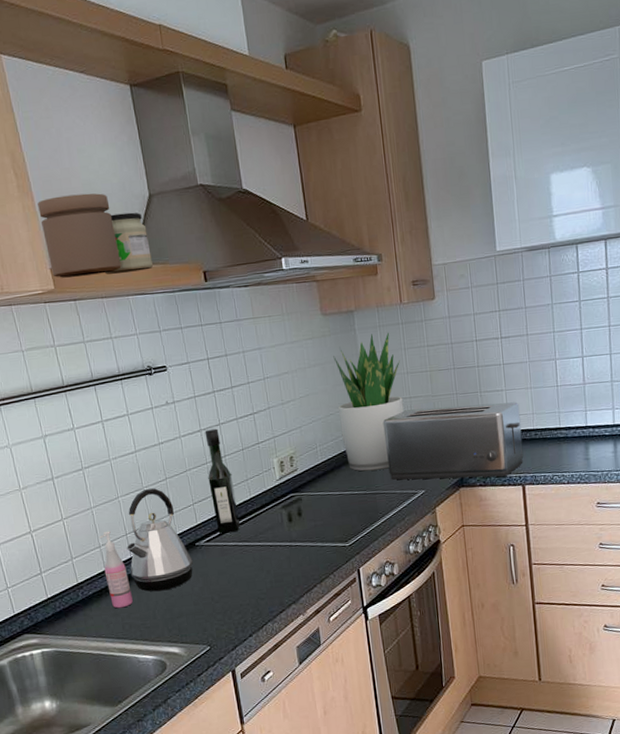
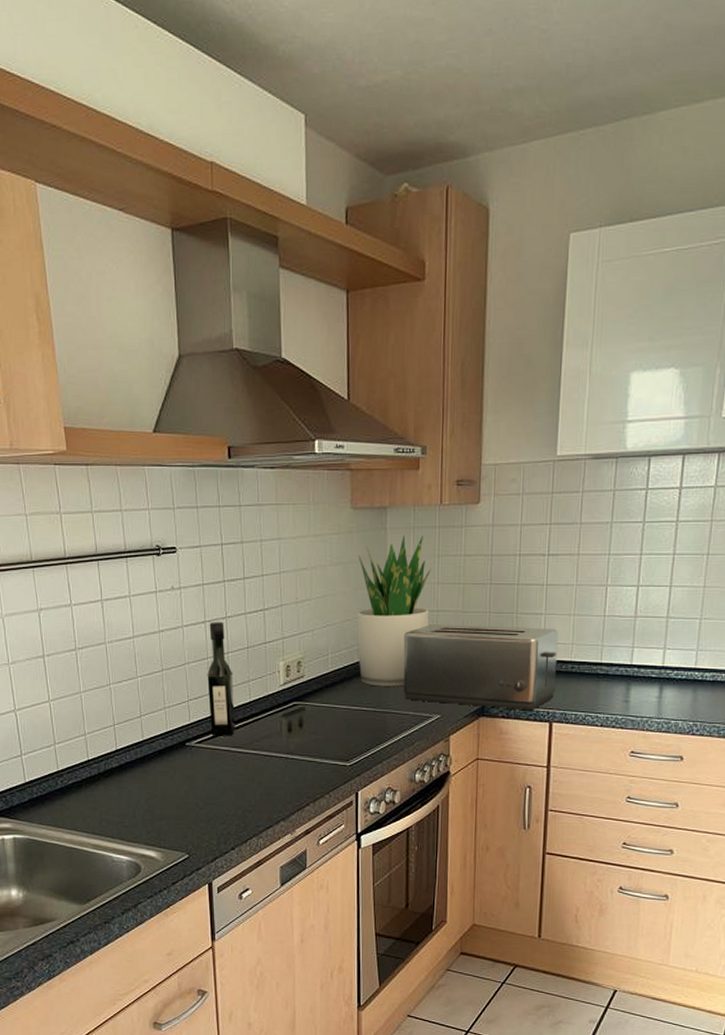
jar: present [38,193,122,278] -> none [58,347,140,439]
soap dispenser: present [98,531,133,609] -> none [85,719,113,802]
jar: present [104,212,154,275] -> none [121,373,175,440]
kettle: present [127,488,193,592] -> none [113,679,181,790]

